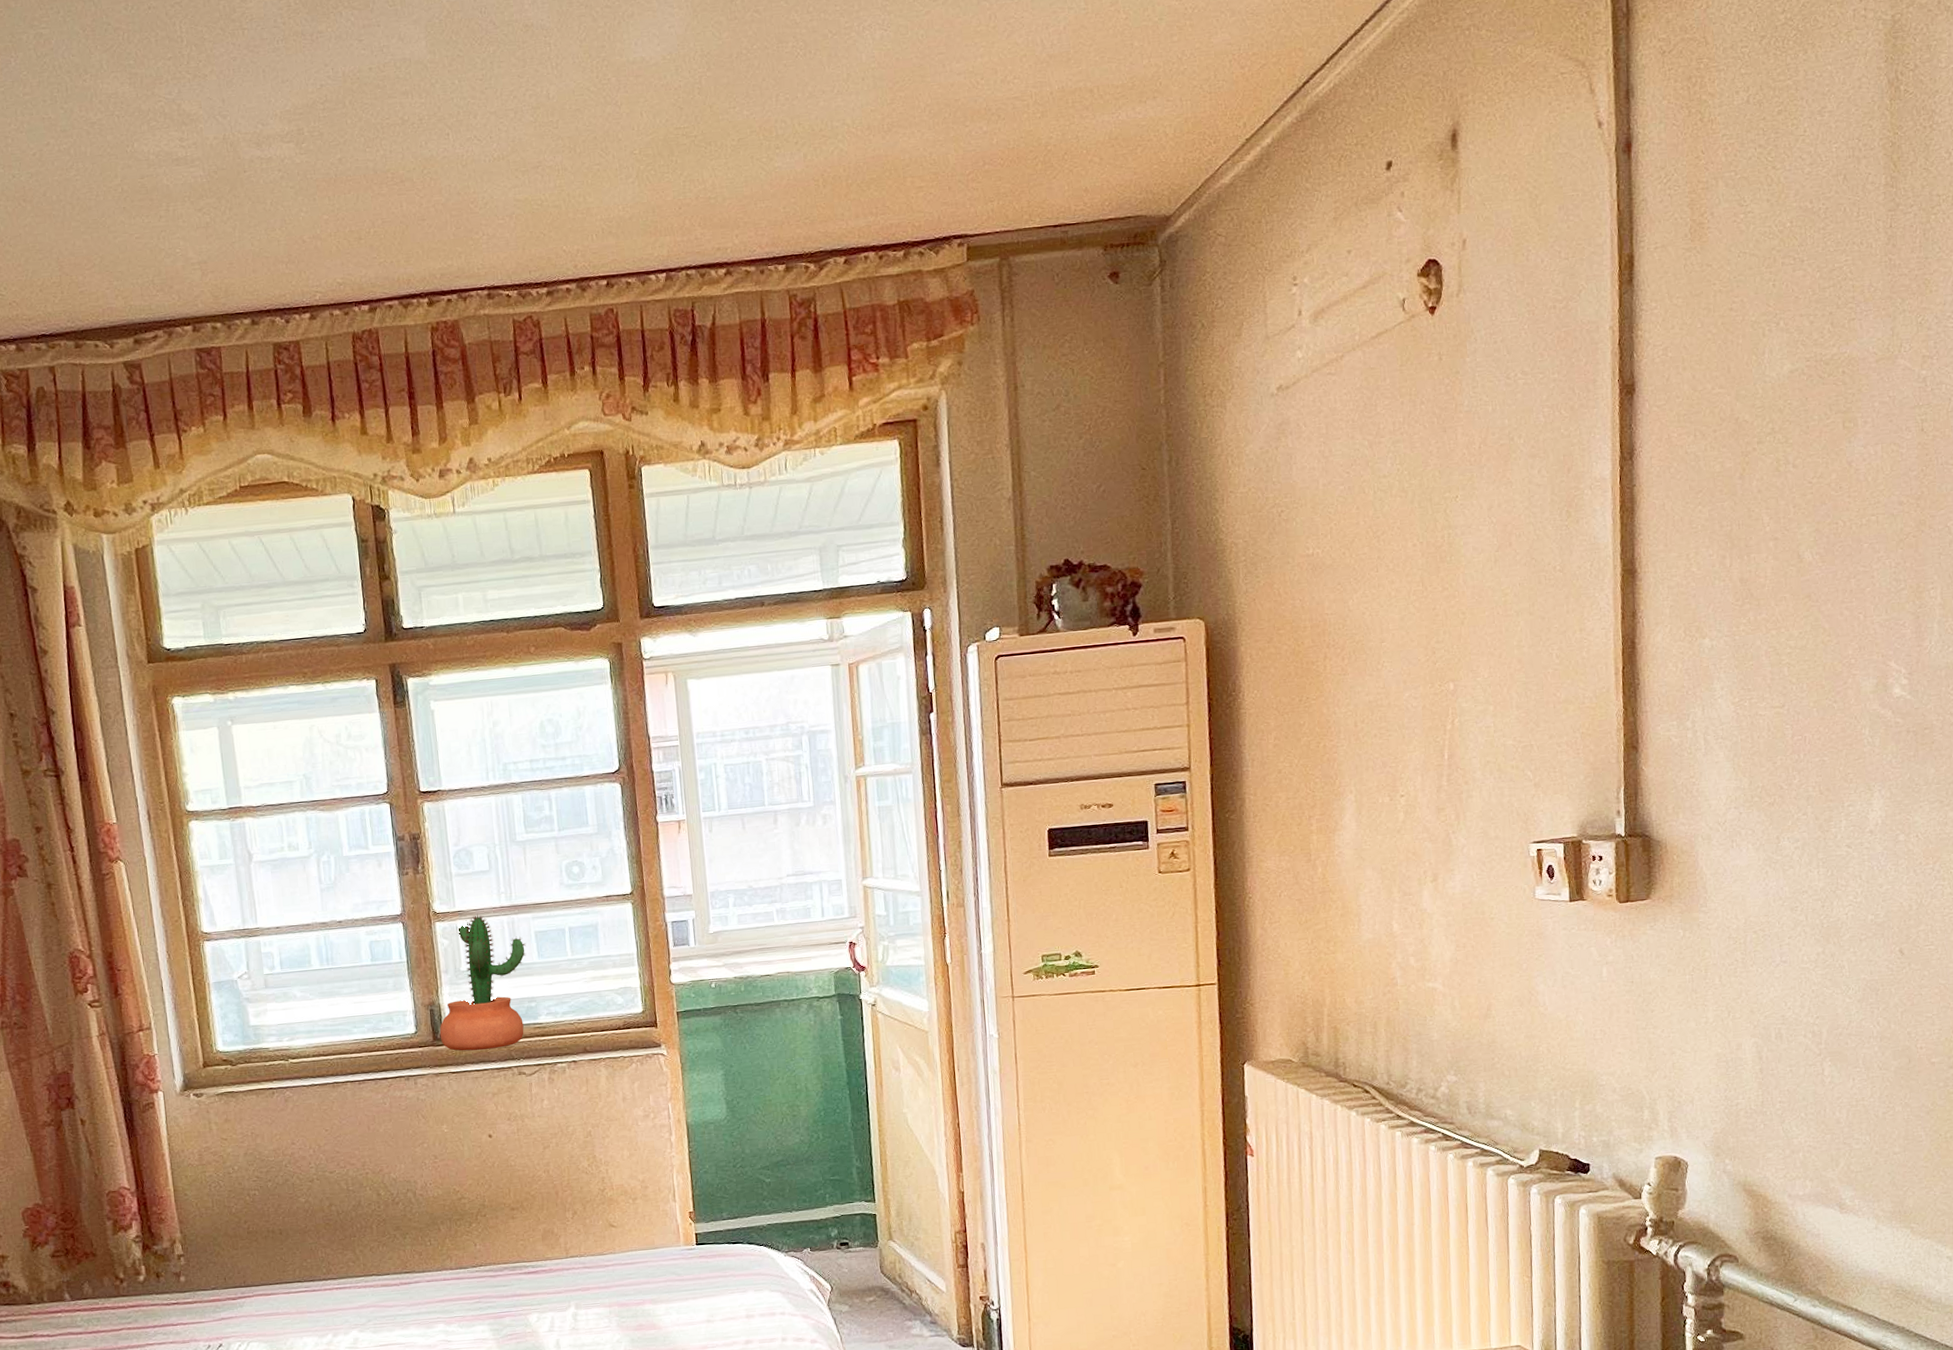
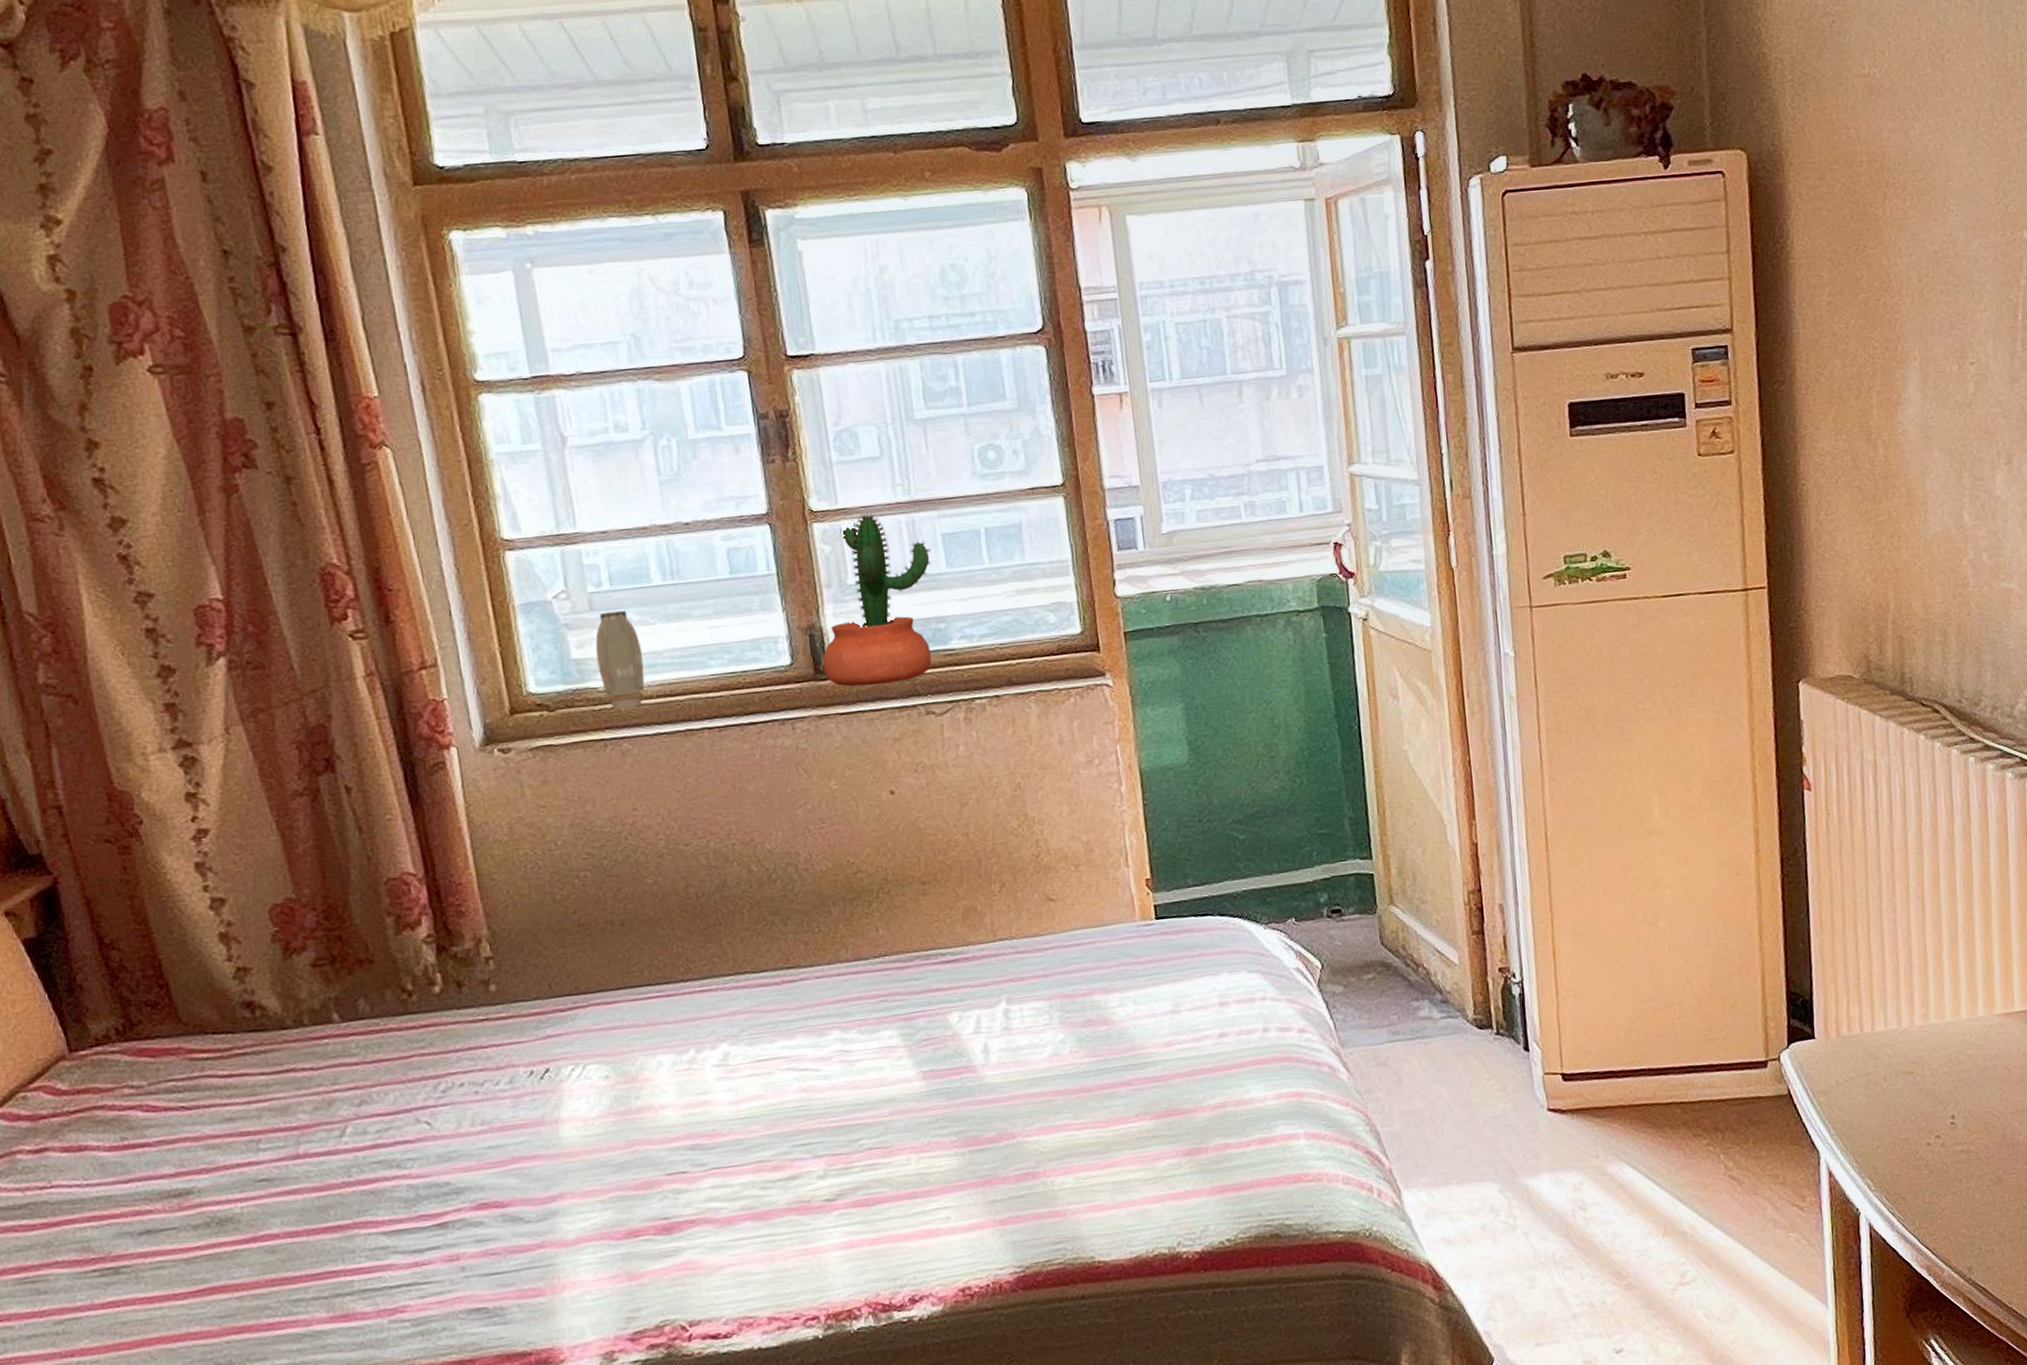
vase: none [268,988,304,1066] -> present [595,610,645,710]

